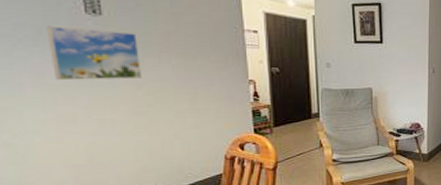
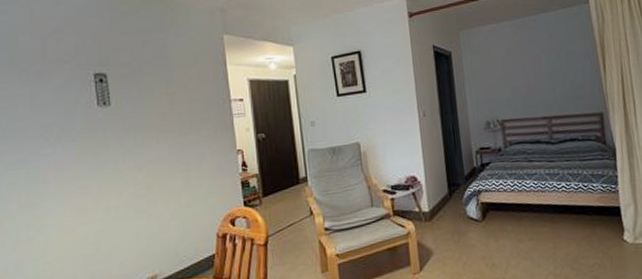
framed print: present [46,26,142,81] -> none [67,118,142,173]

